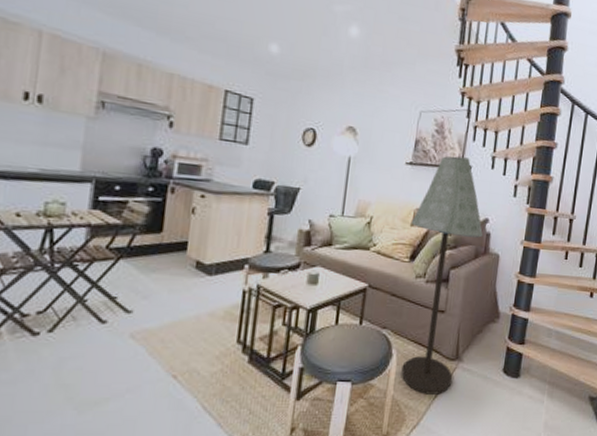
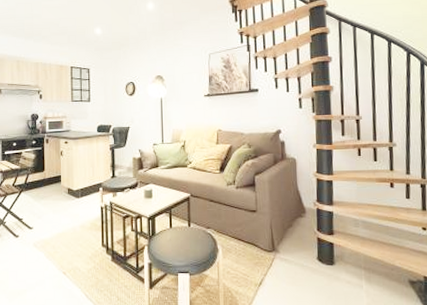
floor lamp: present [401,156,483,395] -> none [216,83,278,282]

